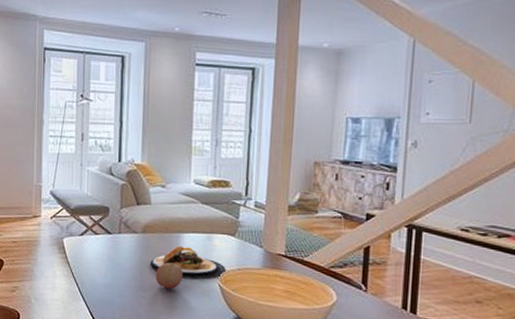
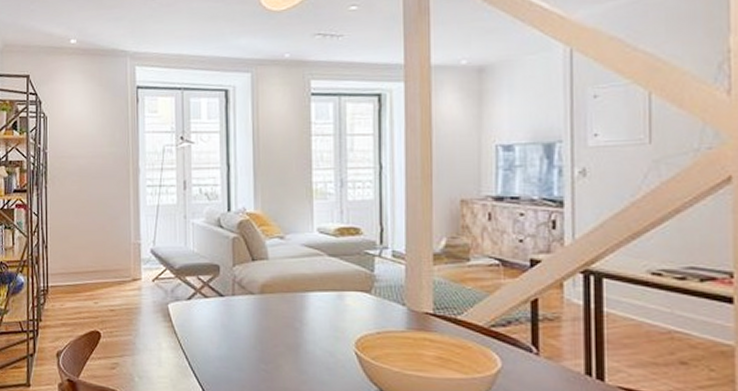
plate: present [150,245,226,278] -> none [271,307,363,345]
fruit: present [156,262,183,290] -> none [279,327,311,361]

